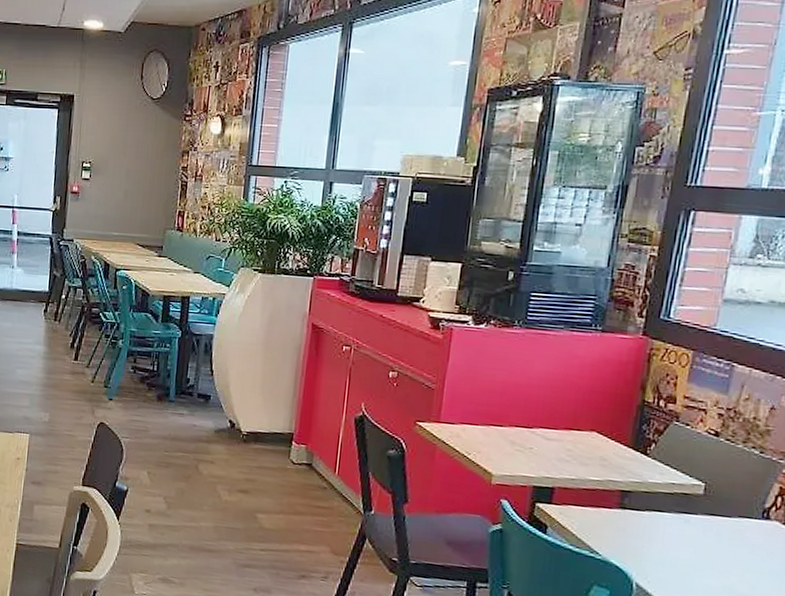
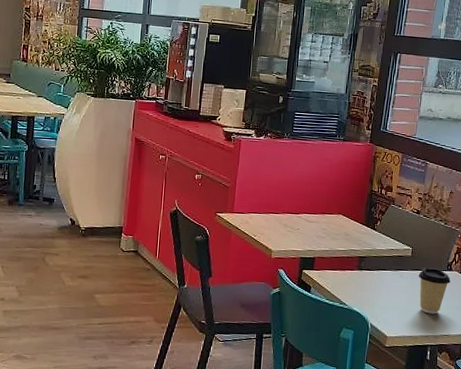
coffee cup: none [713,511,767,579] -> present [418,267,451,314]

